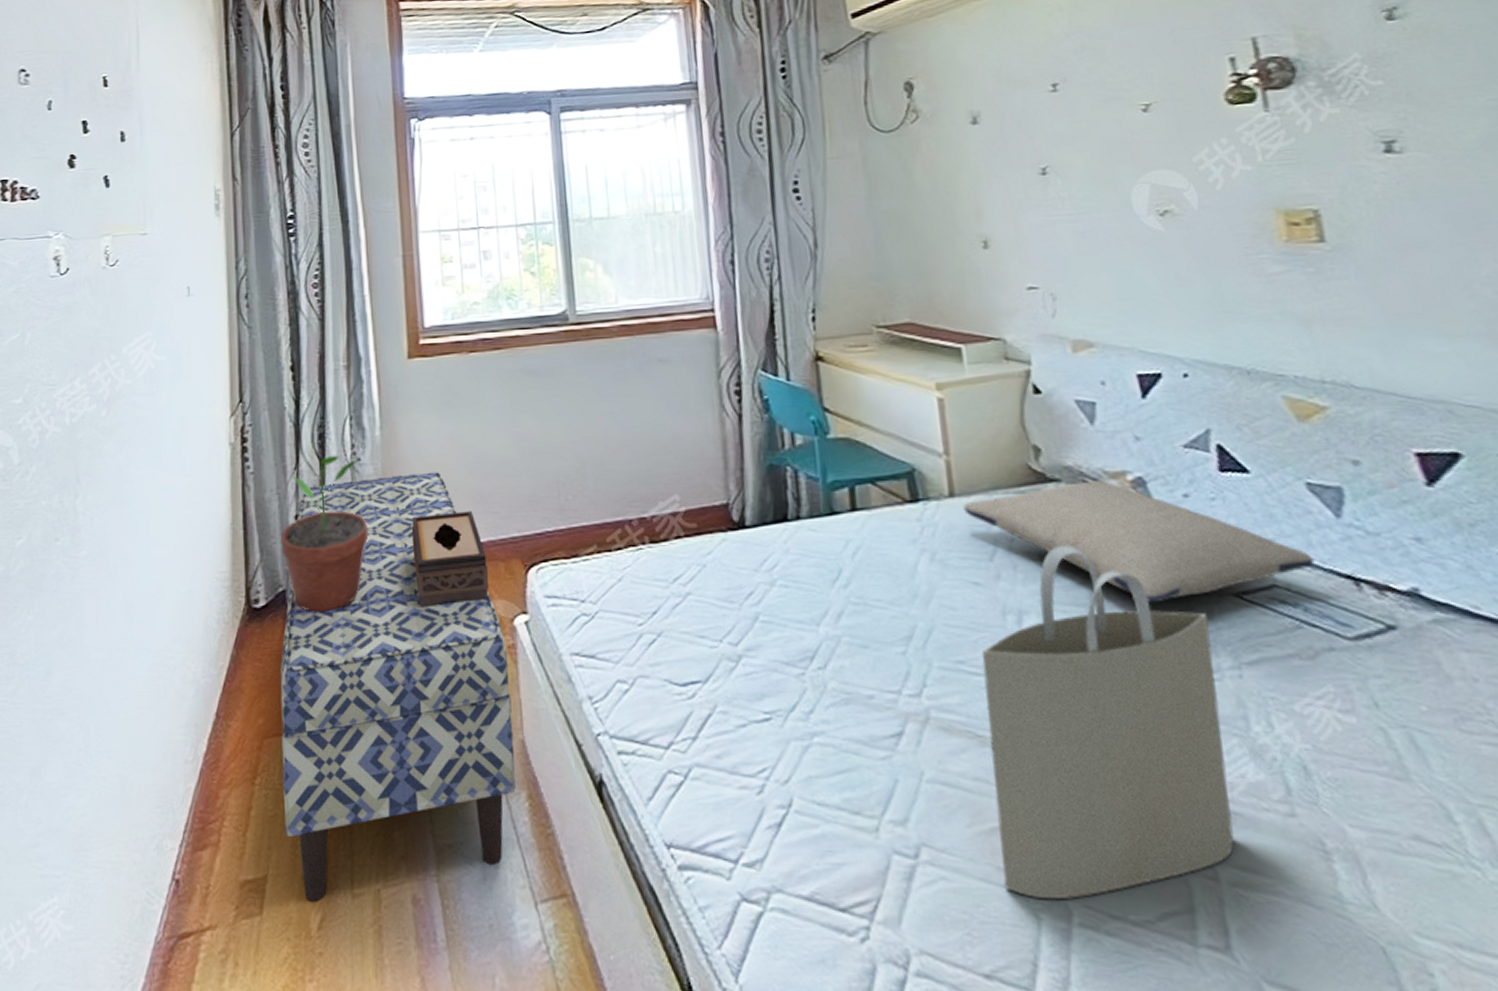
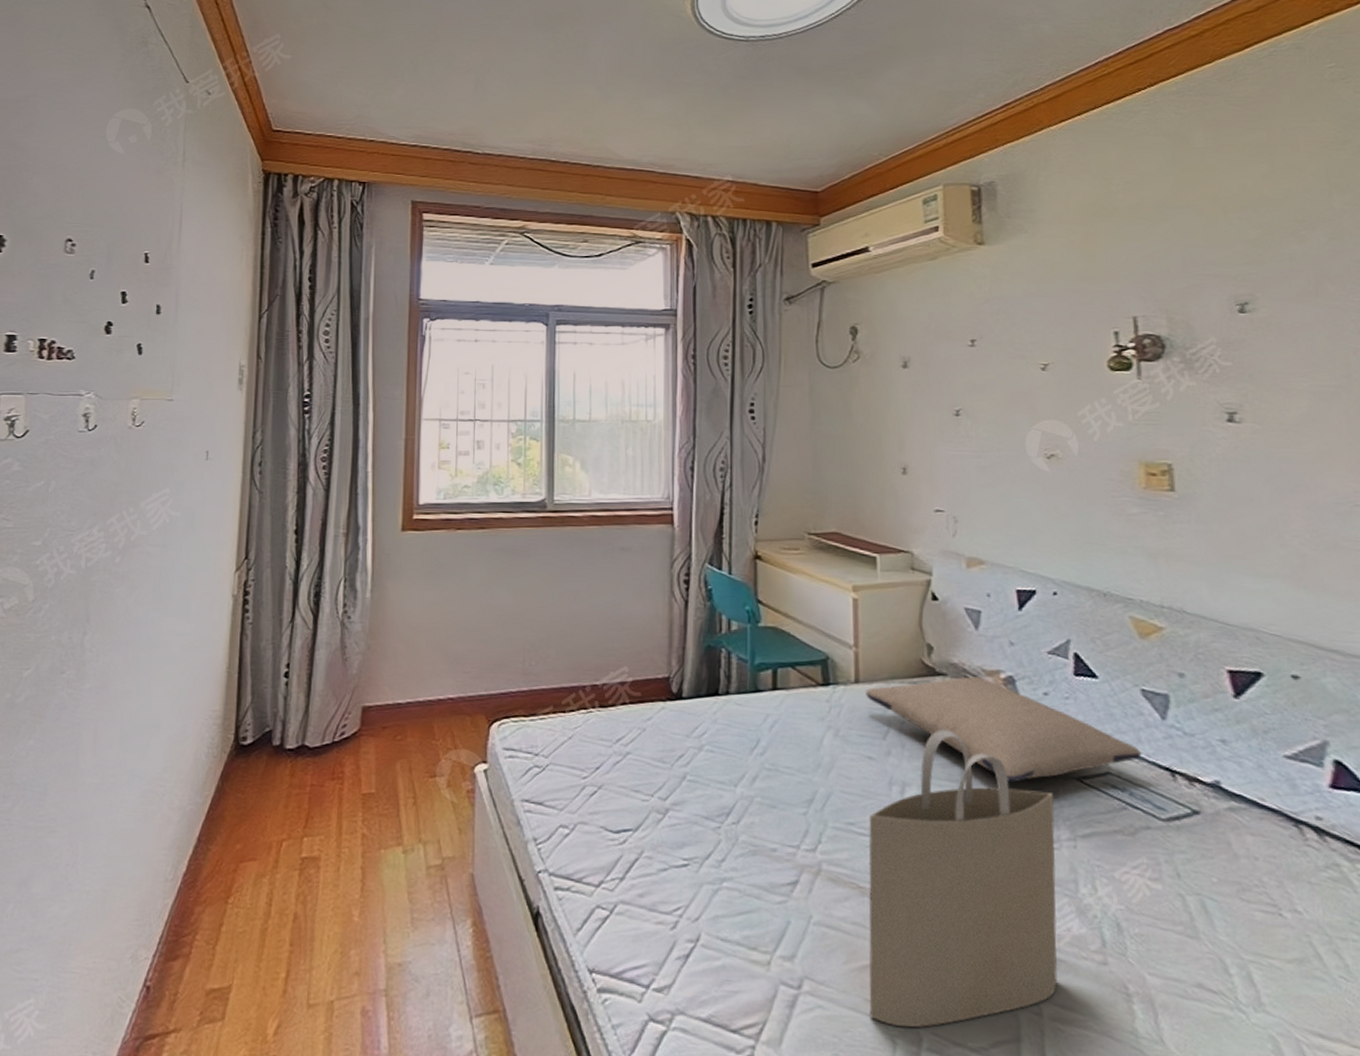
bench: present [280,472,516,903] -> none [252,633,466,1012]
potted plant: present [281,455,368,612] -> none [271,612,351,752]
tissue box: present [411,511,490,608] -> none [390,669,456,753]

